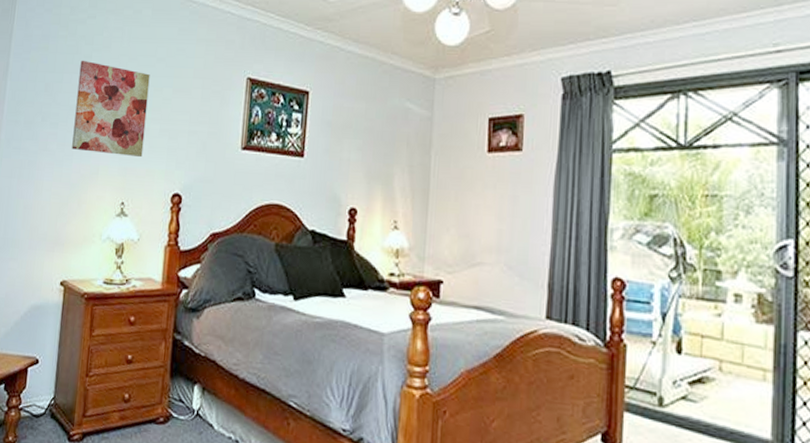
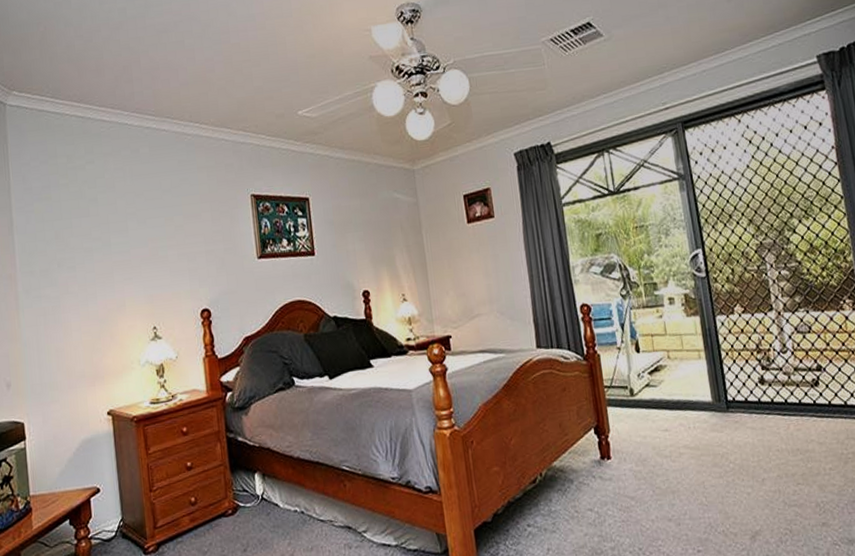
wall art: present [72,60,150,157] -> none [87,203,166,288]

